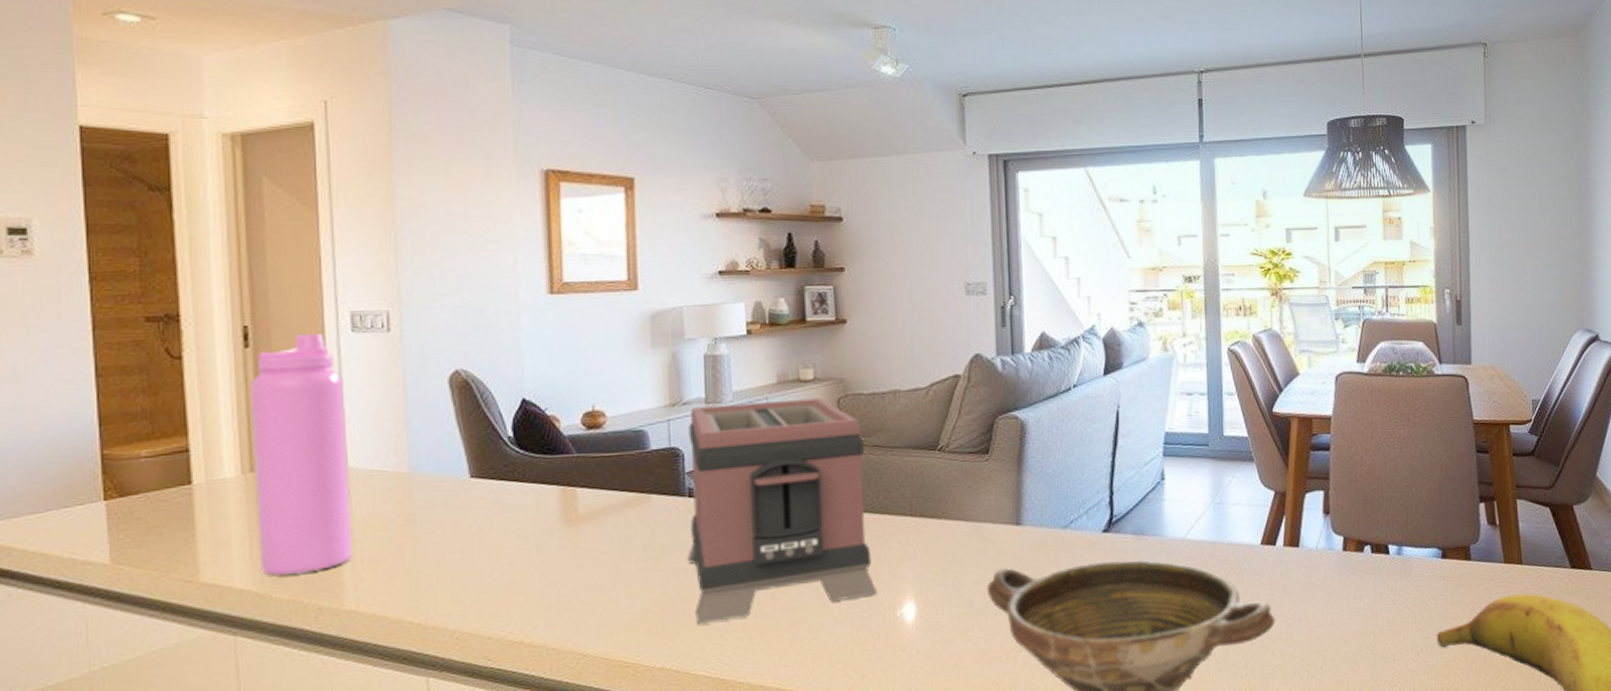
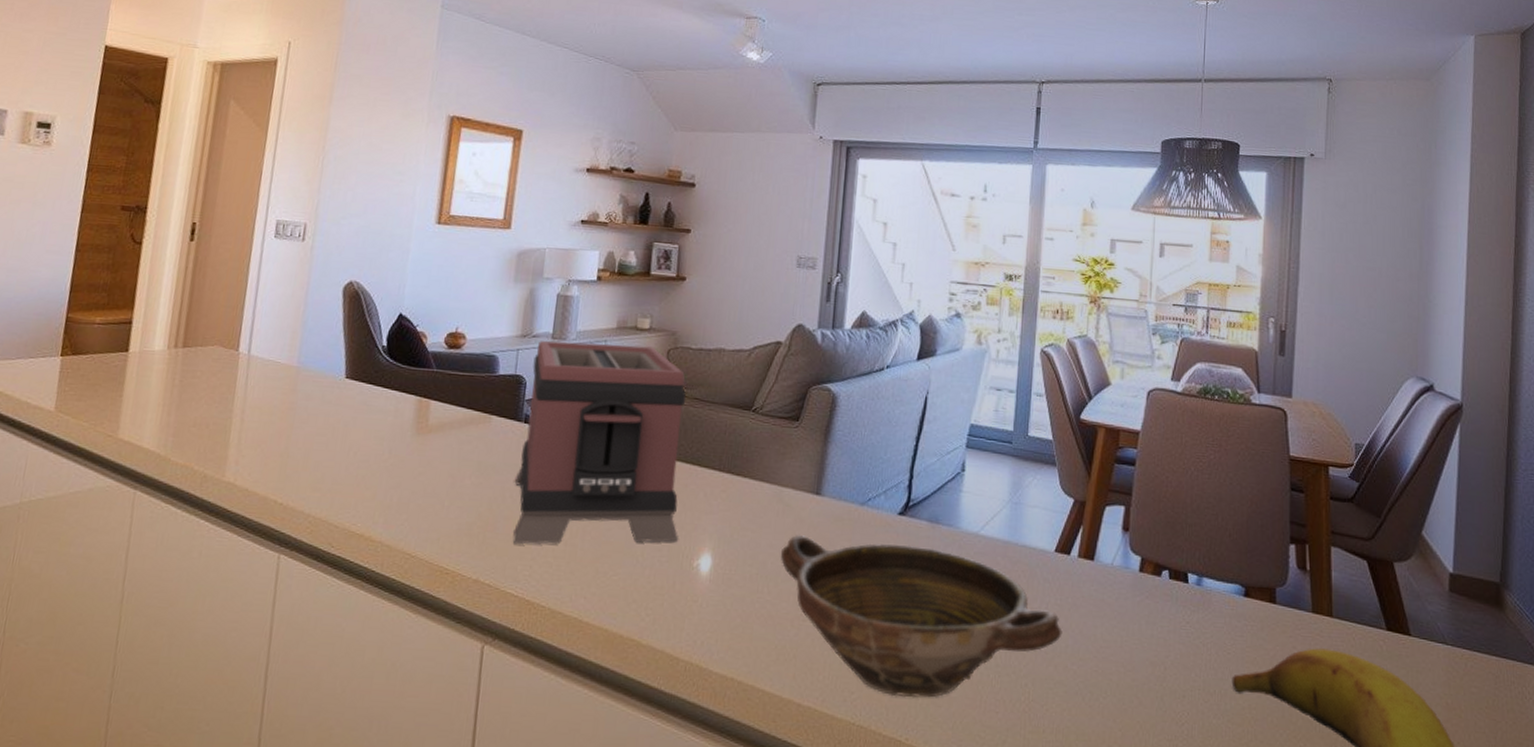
water bottle: present [249,333,353,577] -> none [166,234,260,444]

